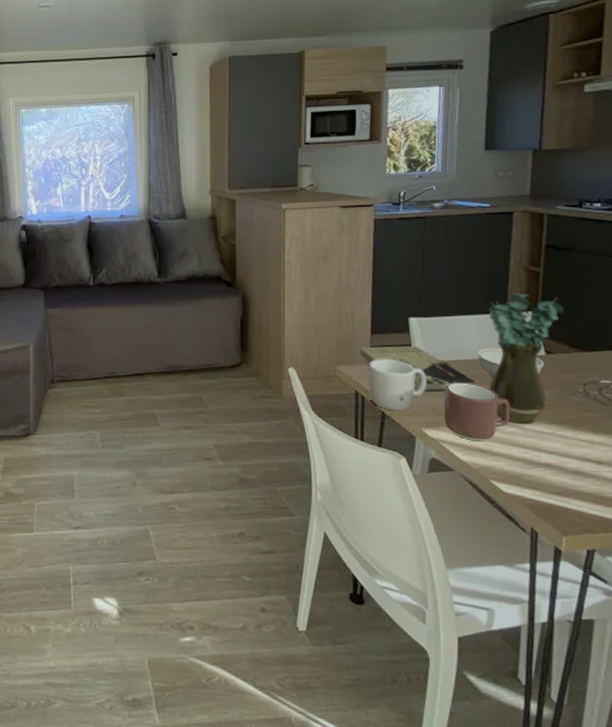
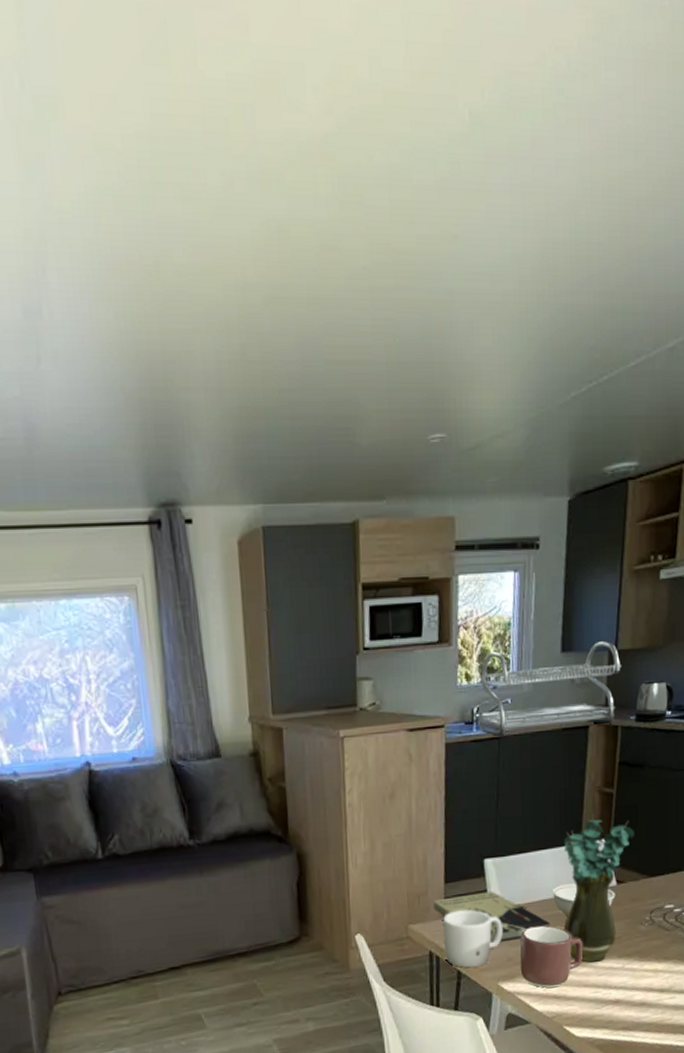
dish rack: none [402,142,546,216] -> present [475,641,621,736]
kettle: none [561,175,603,213] -> present [634,679,674,723]

